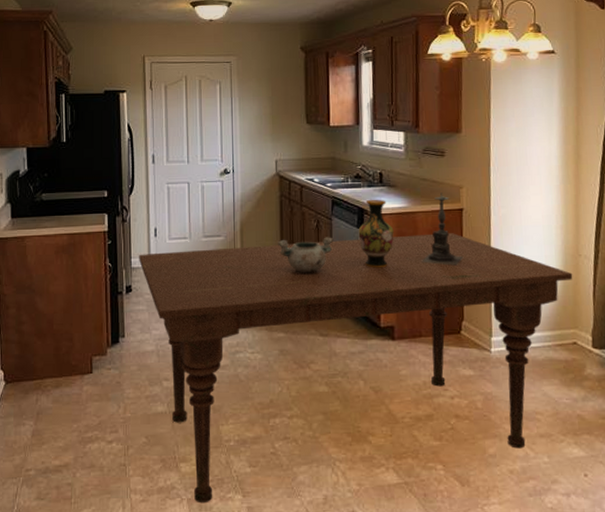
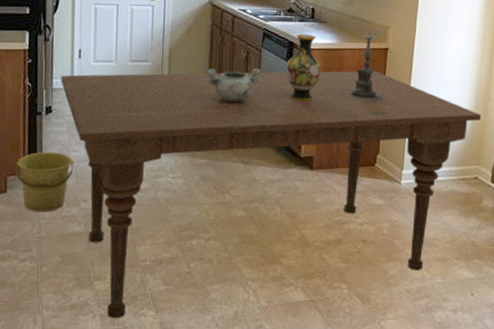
bucket: none [100,331,155,392] -> present [15,152,74,212]

